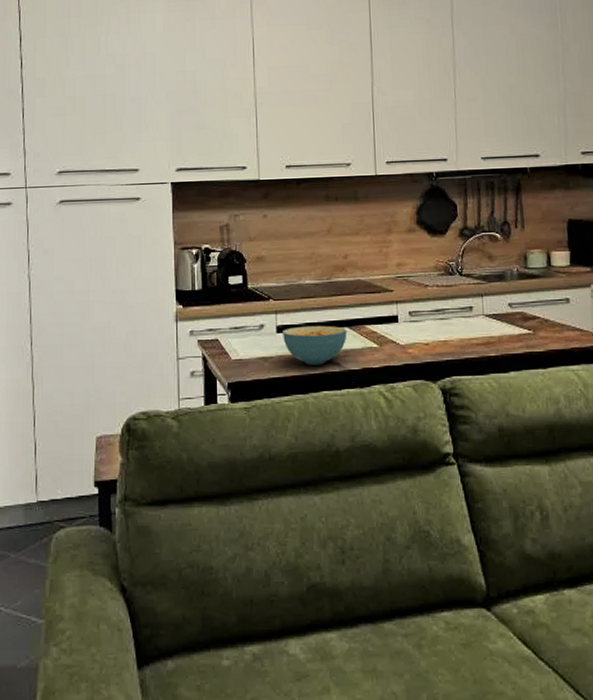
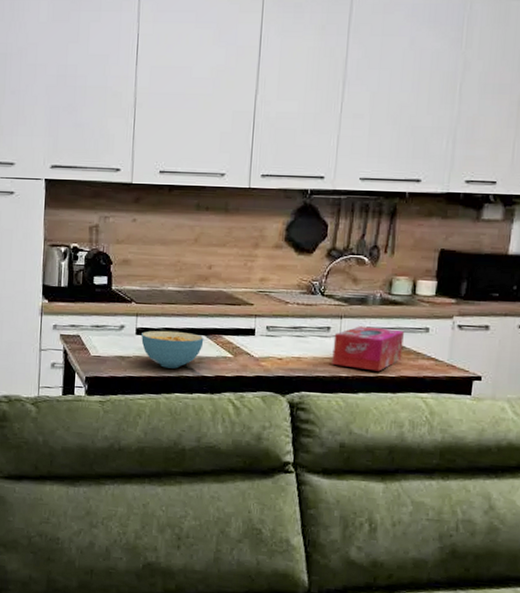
tissue box: none [477,302,547,348] -> present [332,326,404,372]

